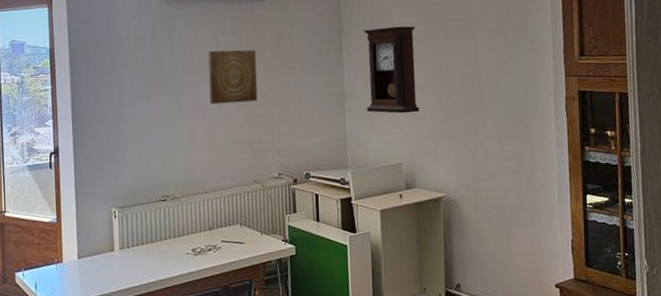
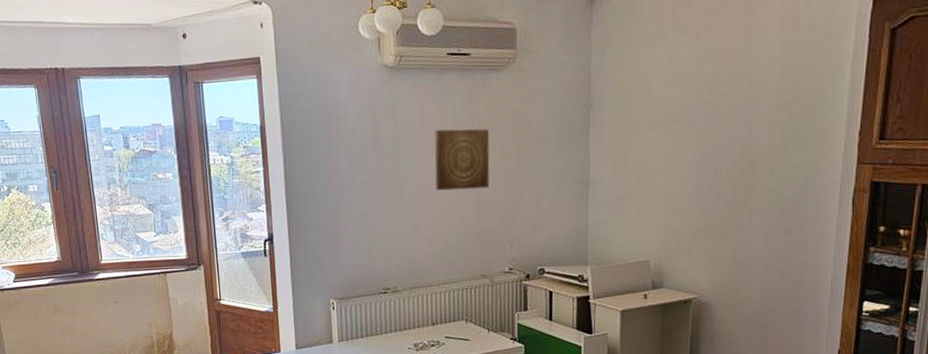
pendulum clock: present [363,26,419,114] -> none [613,101,679,205]

